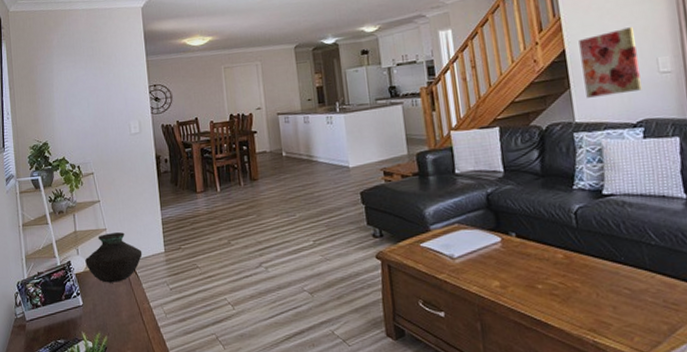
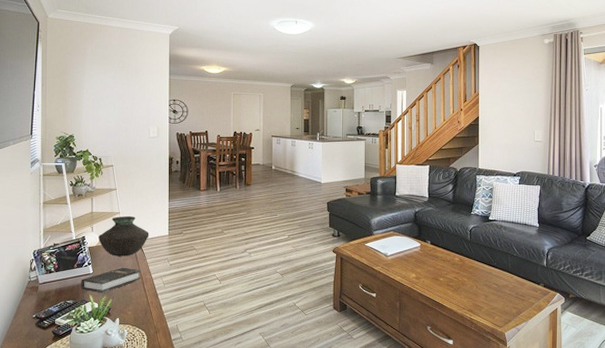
hardback book: none [71,295,139,330] -> present [81,267,142,293]
wall art: present [579,27,642,98] -> none [488,108,523,153]

